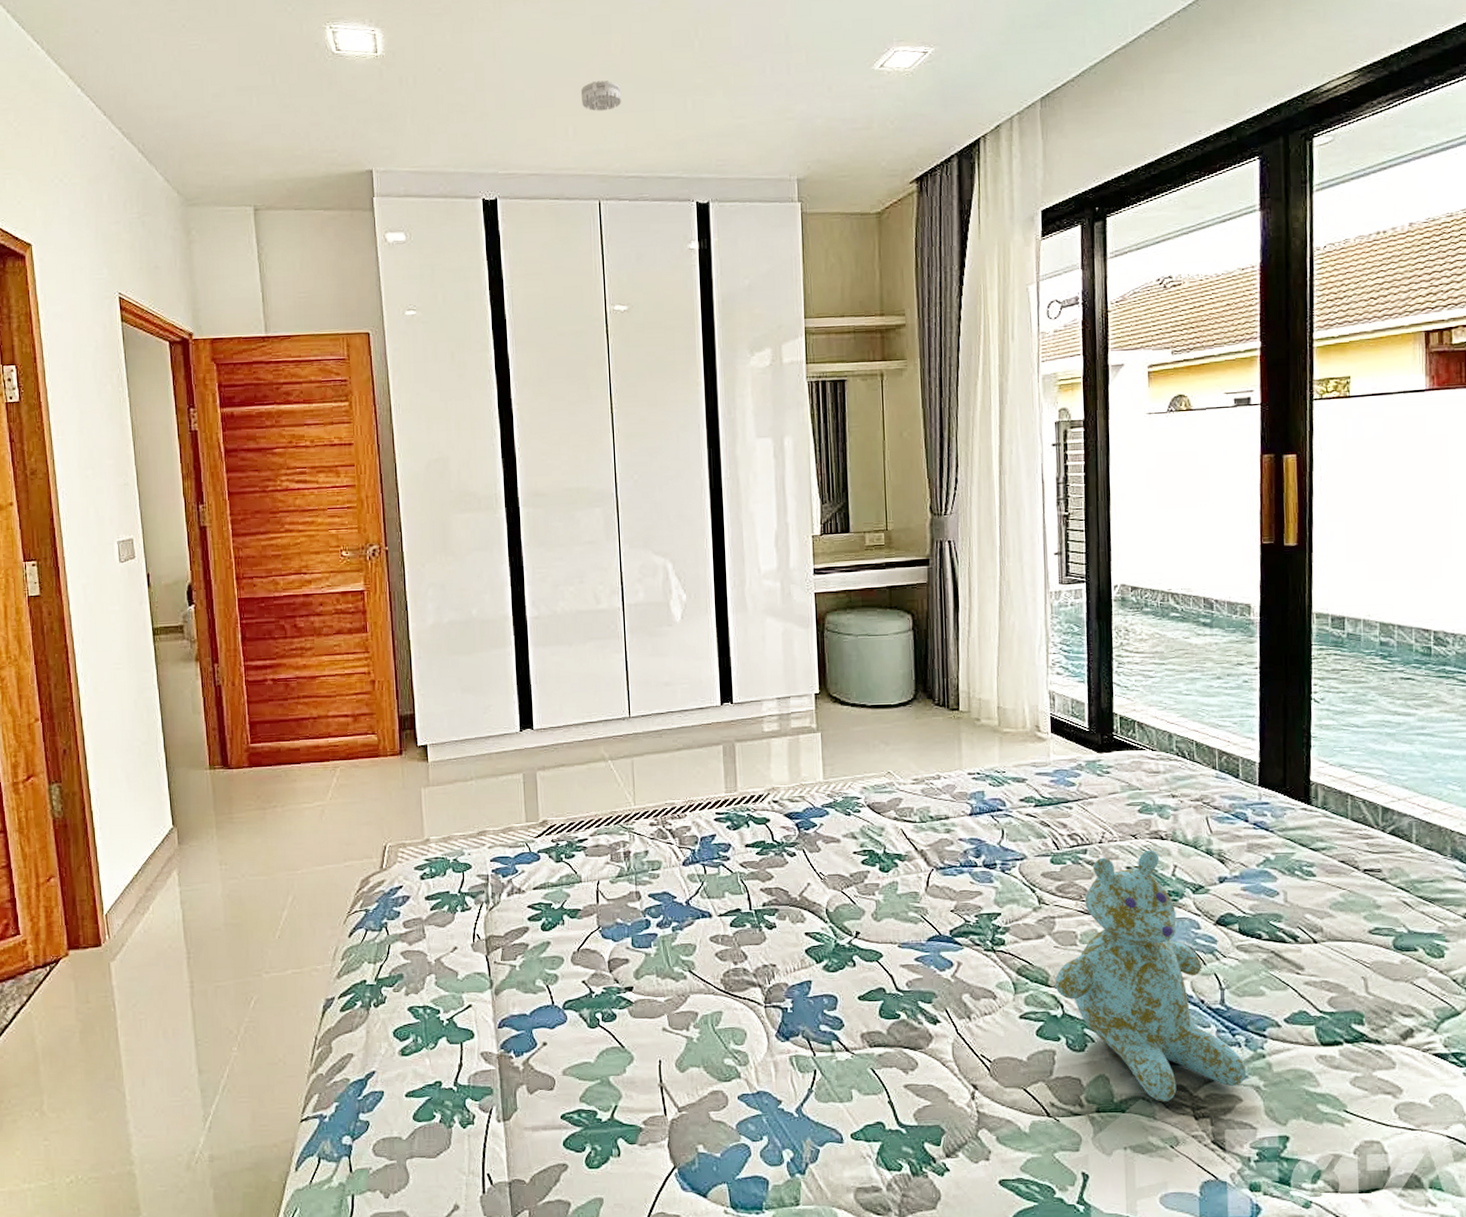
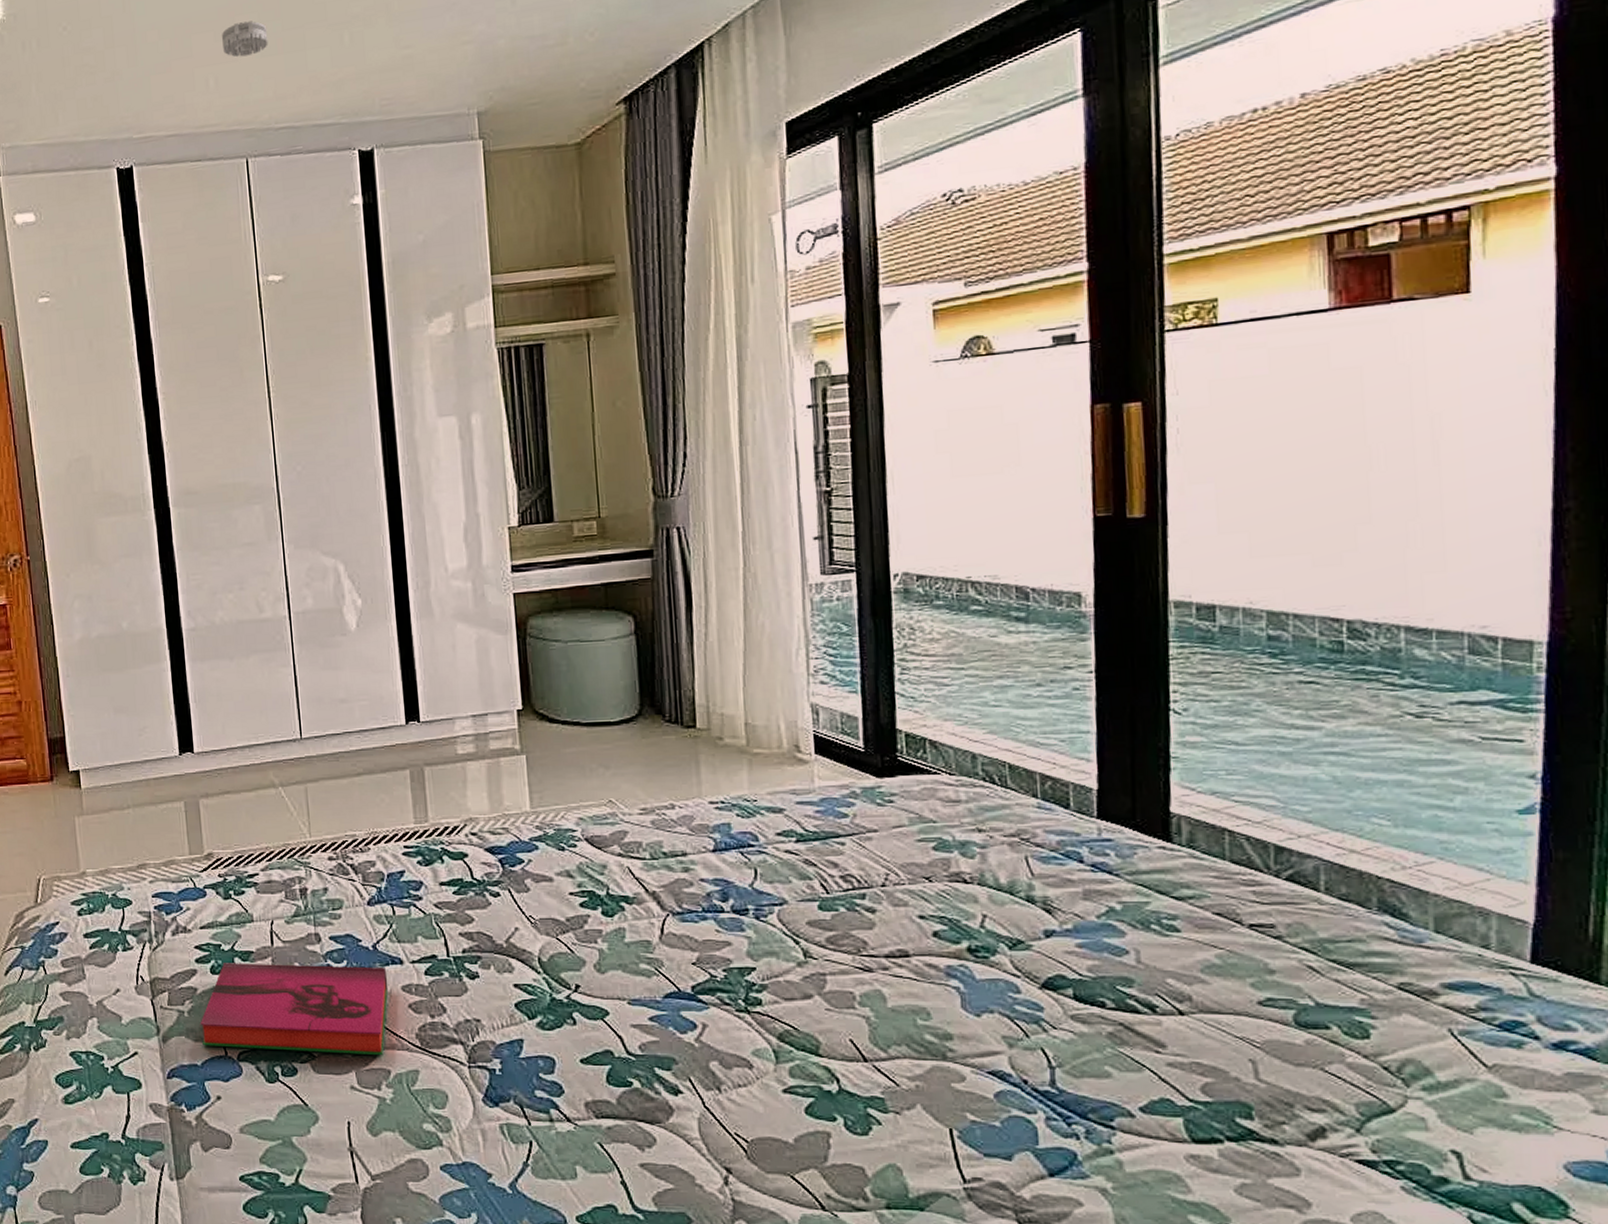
hardback book: none [530,919,698,1000] -> present [200,963,389,1056]
stuffed bear: present [1055,849,1247,1102] -> none [827,895,1088,1202]

